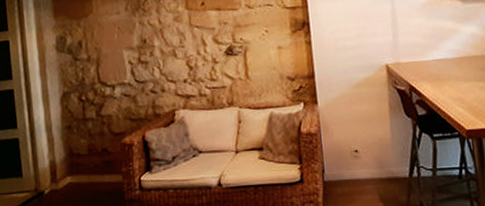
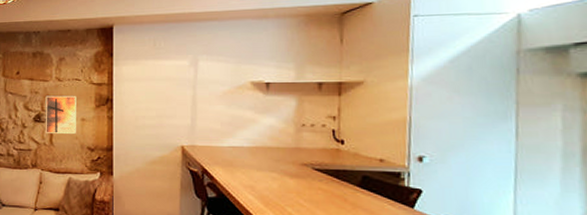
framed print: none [236,22,273,67] -> present [45,95,76,134]

